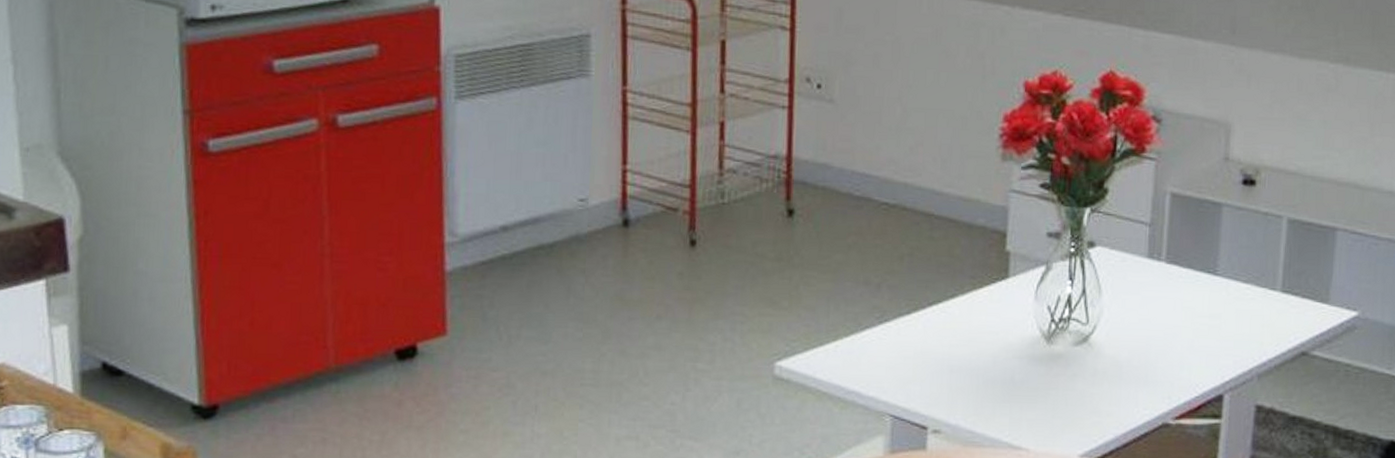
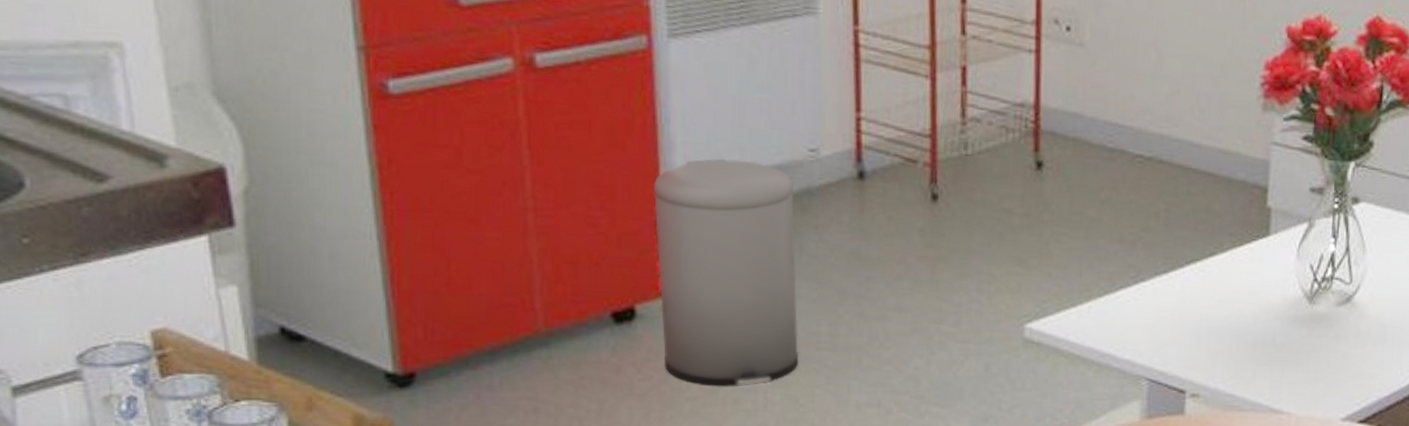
pedal bin: none [437,207,565,419] -> present [653,158,798,386]

